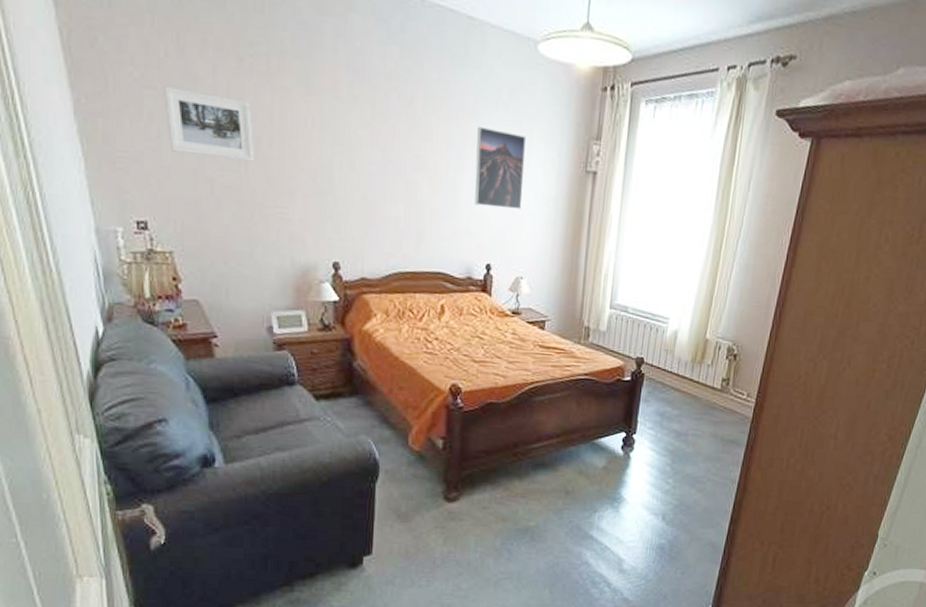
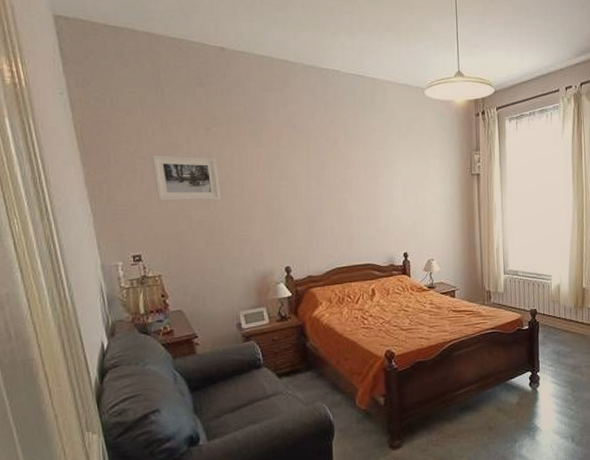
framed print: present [475,126,526,210] -> none [387,152,426,210]

